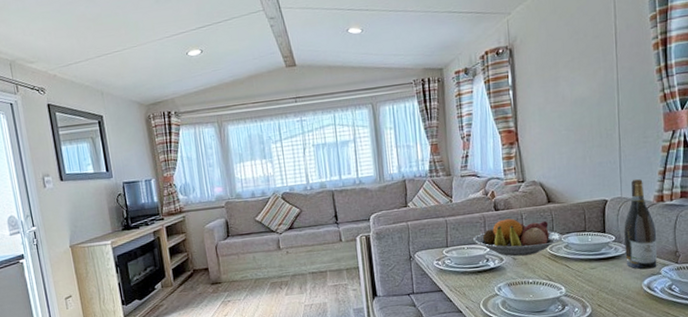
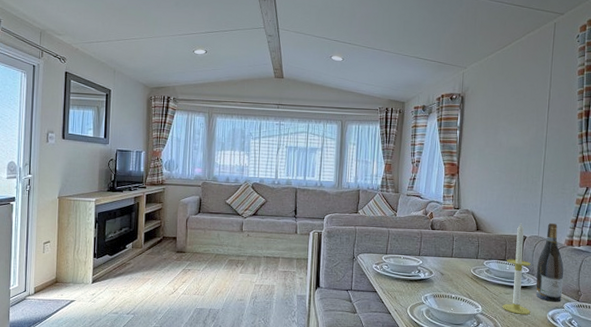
fruit bowl: present [473,217,563,257] -> none [410,238,486,273]
candle: none [588,184,622,289] -> present [502,222,531,315]

